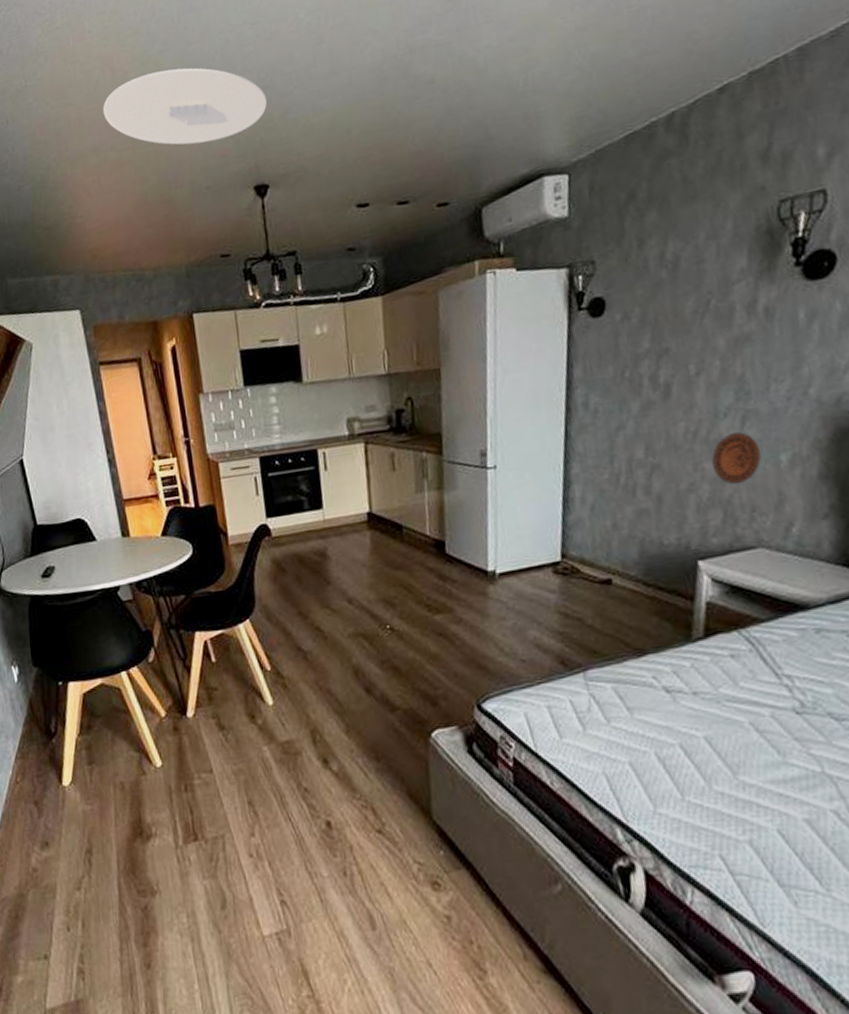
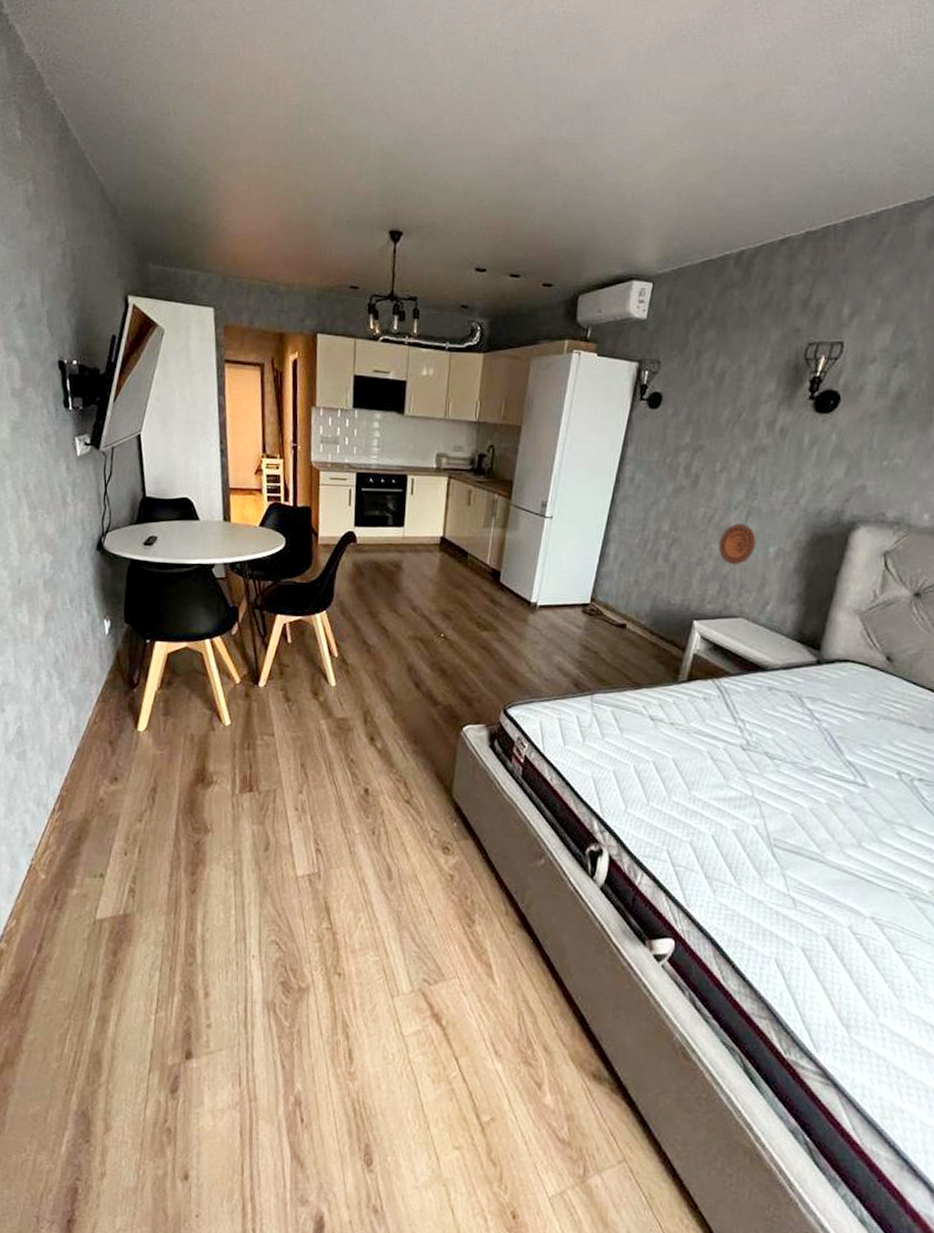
ceiling light: present [102,67,267,145] -> none [262,102,413,180]

